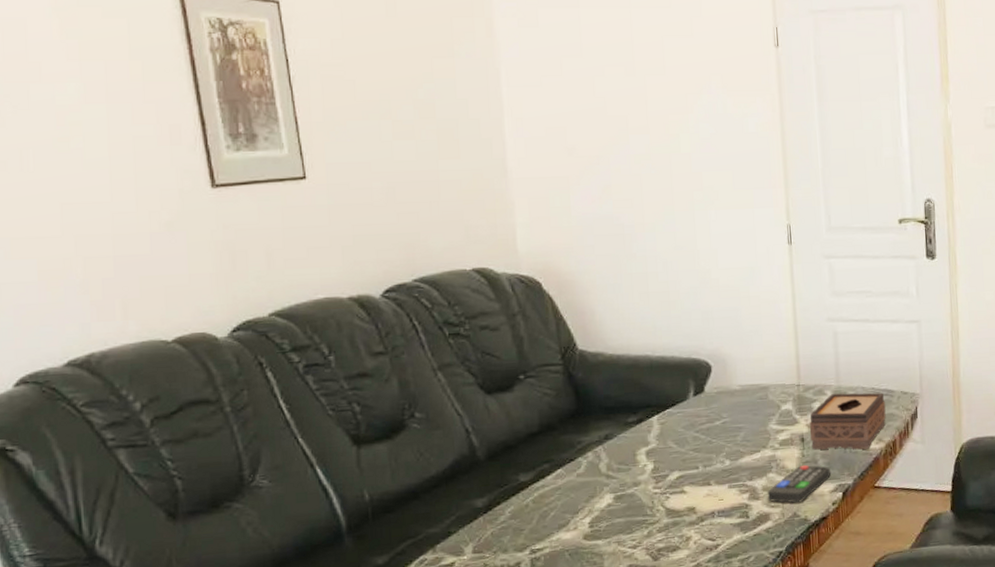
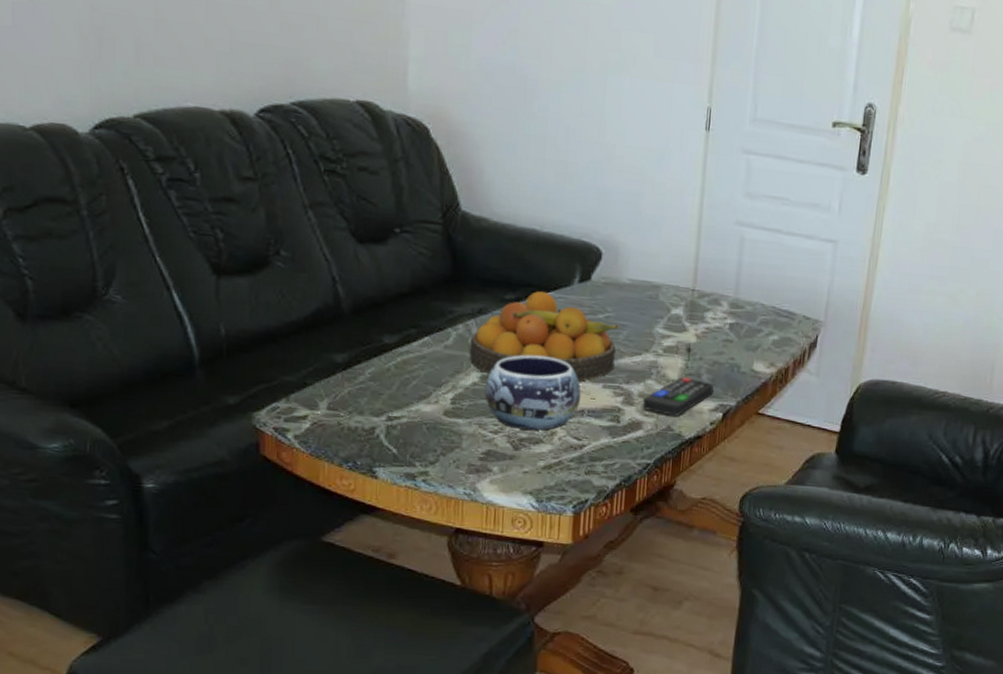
fruit bowl: none [600,410,737,494] -> present [469,291,620,382]
decorative bowl: none [619,468,710,540] -> present [485,354,581,430]
tissue box: present [809,393,886,450] -> none [697,306,784,372]

